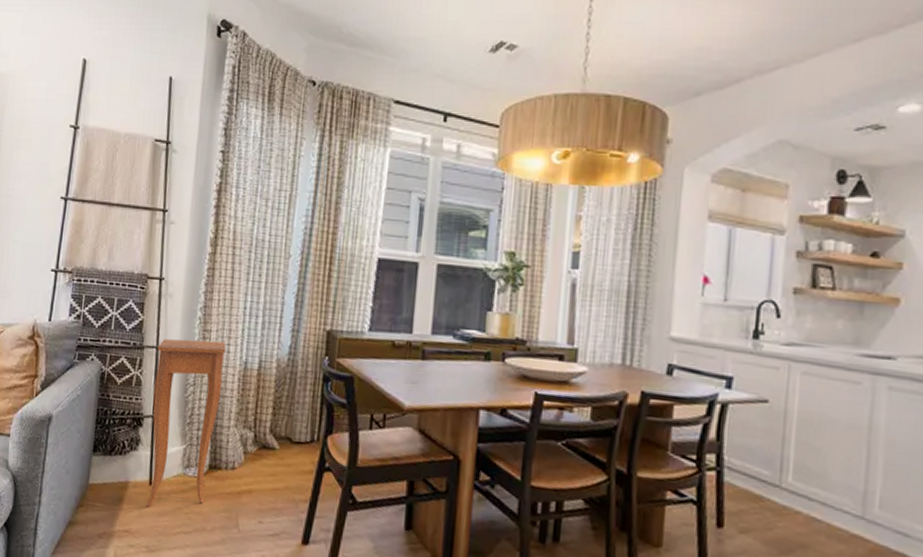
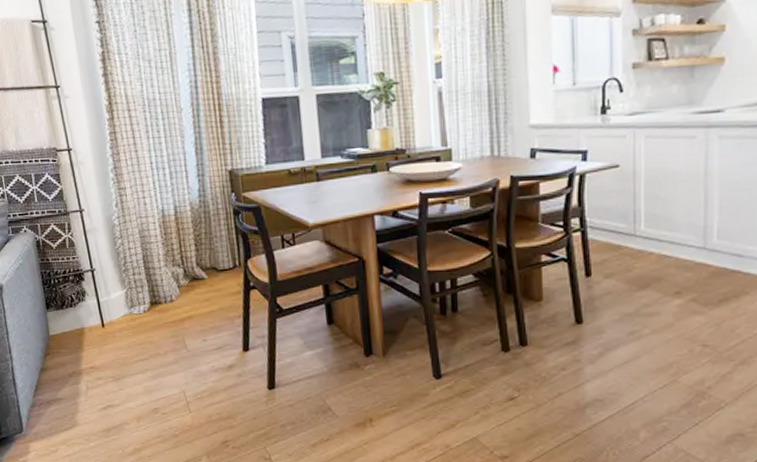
side table: present [147,338,226,506] -> none [81,196,153,344]

